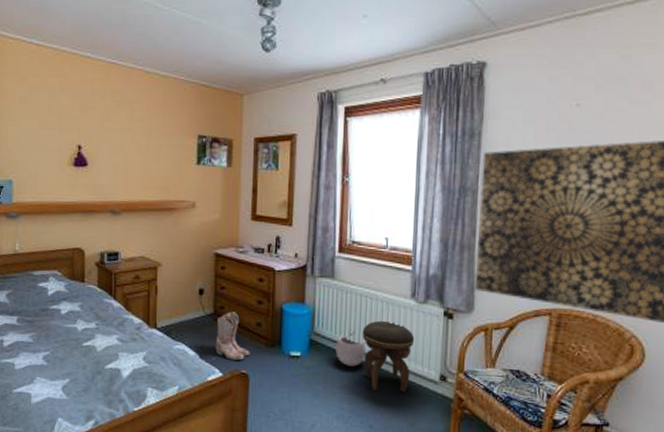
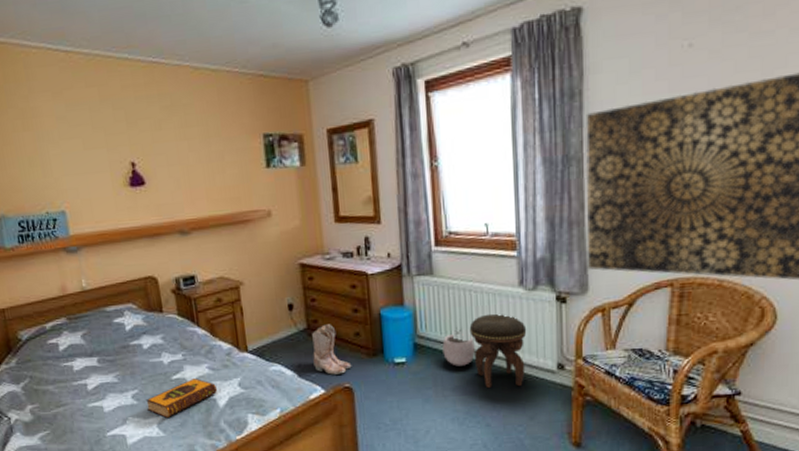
hardback book: none [55,346,124,383] -> present [146,377,218,419]

